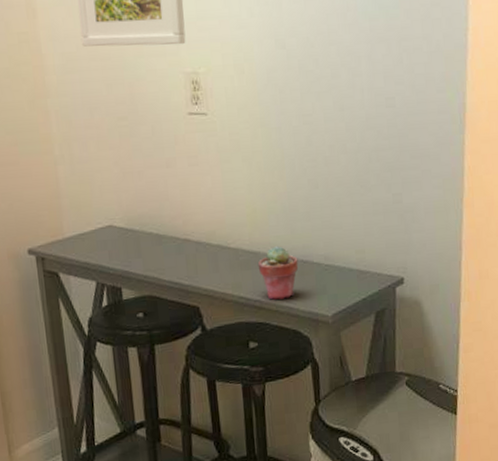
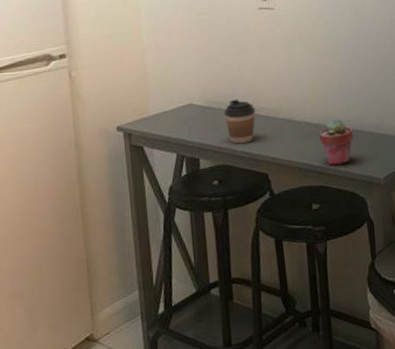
coffee cup: none [149,221,185,273] -> present [224,99,255,144]

